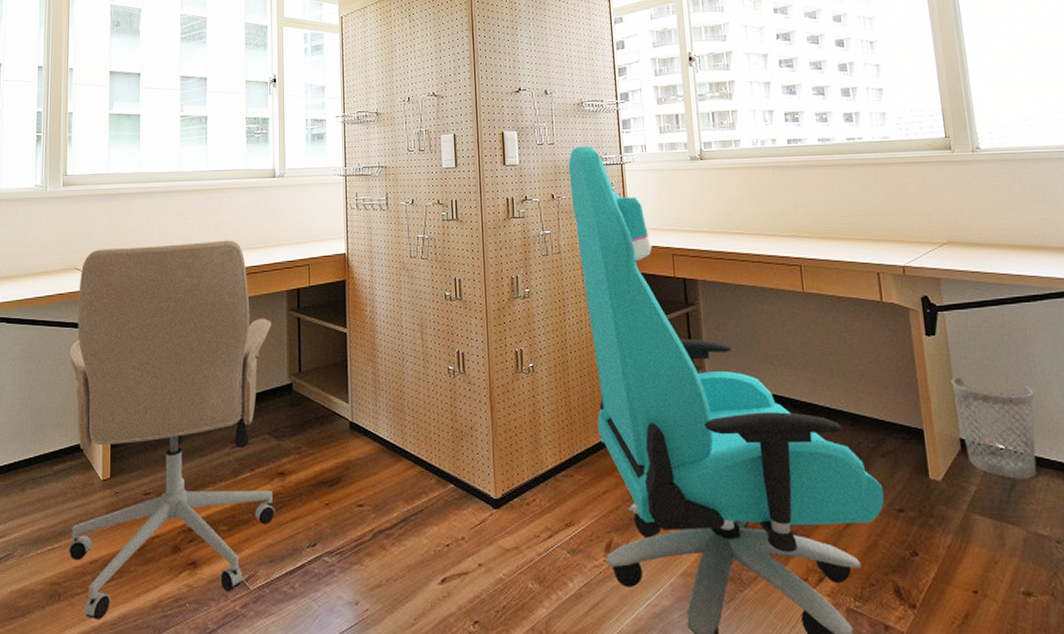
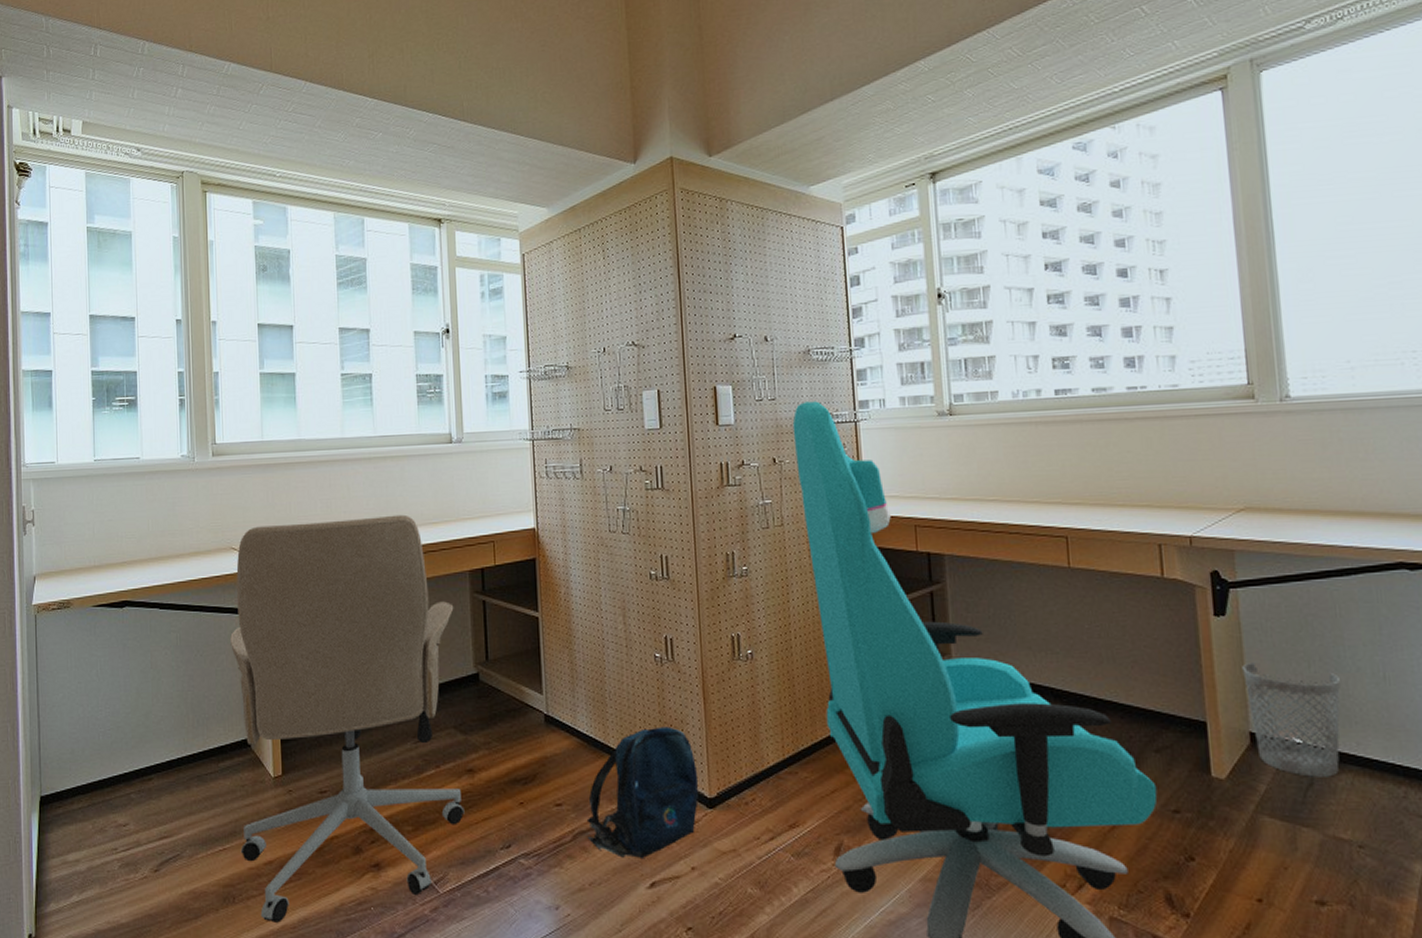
backpack: none [385,433,486,557] -> present [586,726,699,860]

